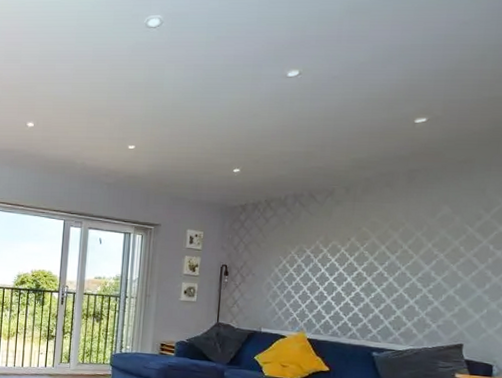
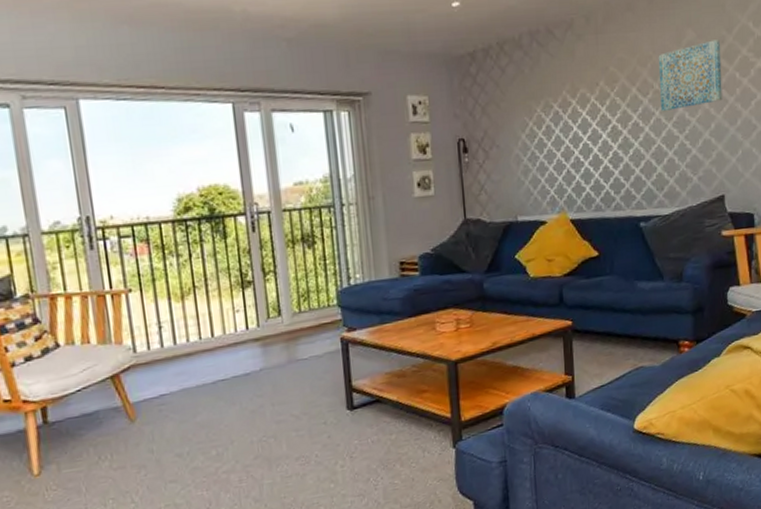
wall art: none [407,216,477,268] -> present [658,40,722,112]

